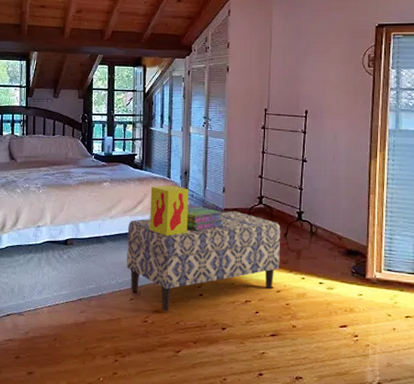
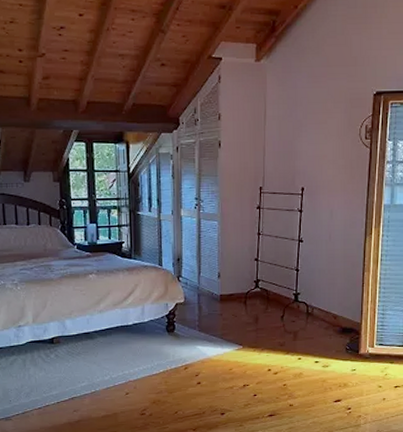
bench: present [127,211,281,311] -> none [118,297,278,402]
decorative box: present [150,185,189,236] -> none [141,273,183,327]
stack of books: present [187,204,224,231] -> none [181,292,220,320]

